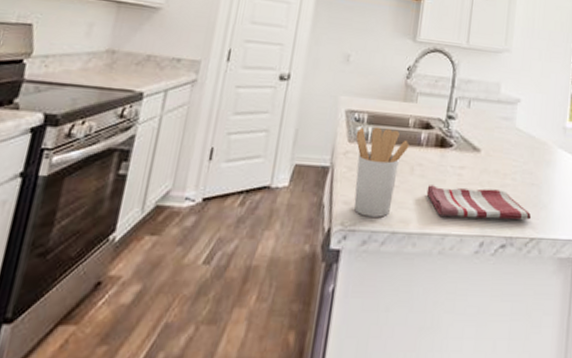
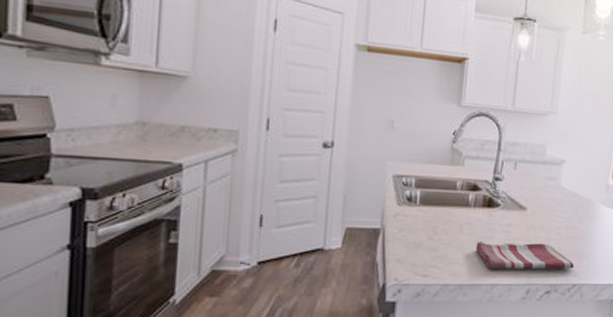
utensil holder: present [353,126,410,217] -> none [404,190,458,272]

